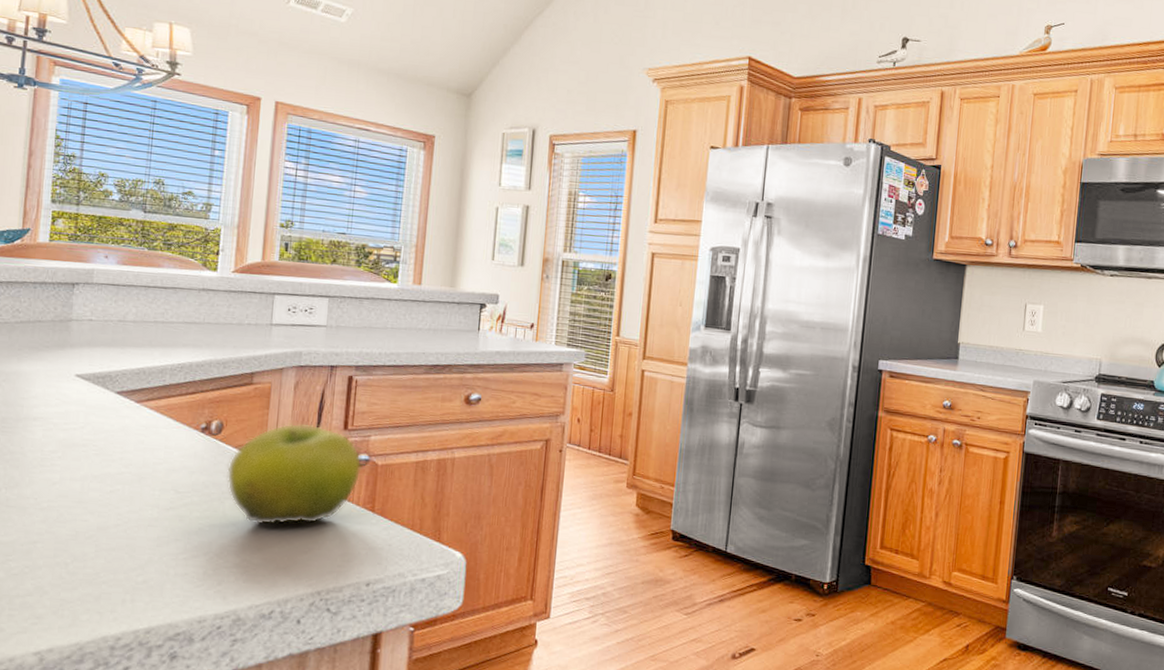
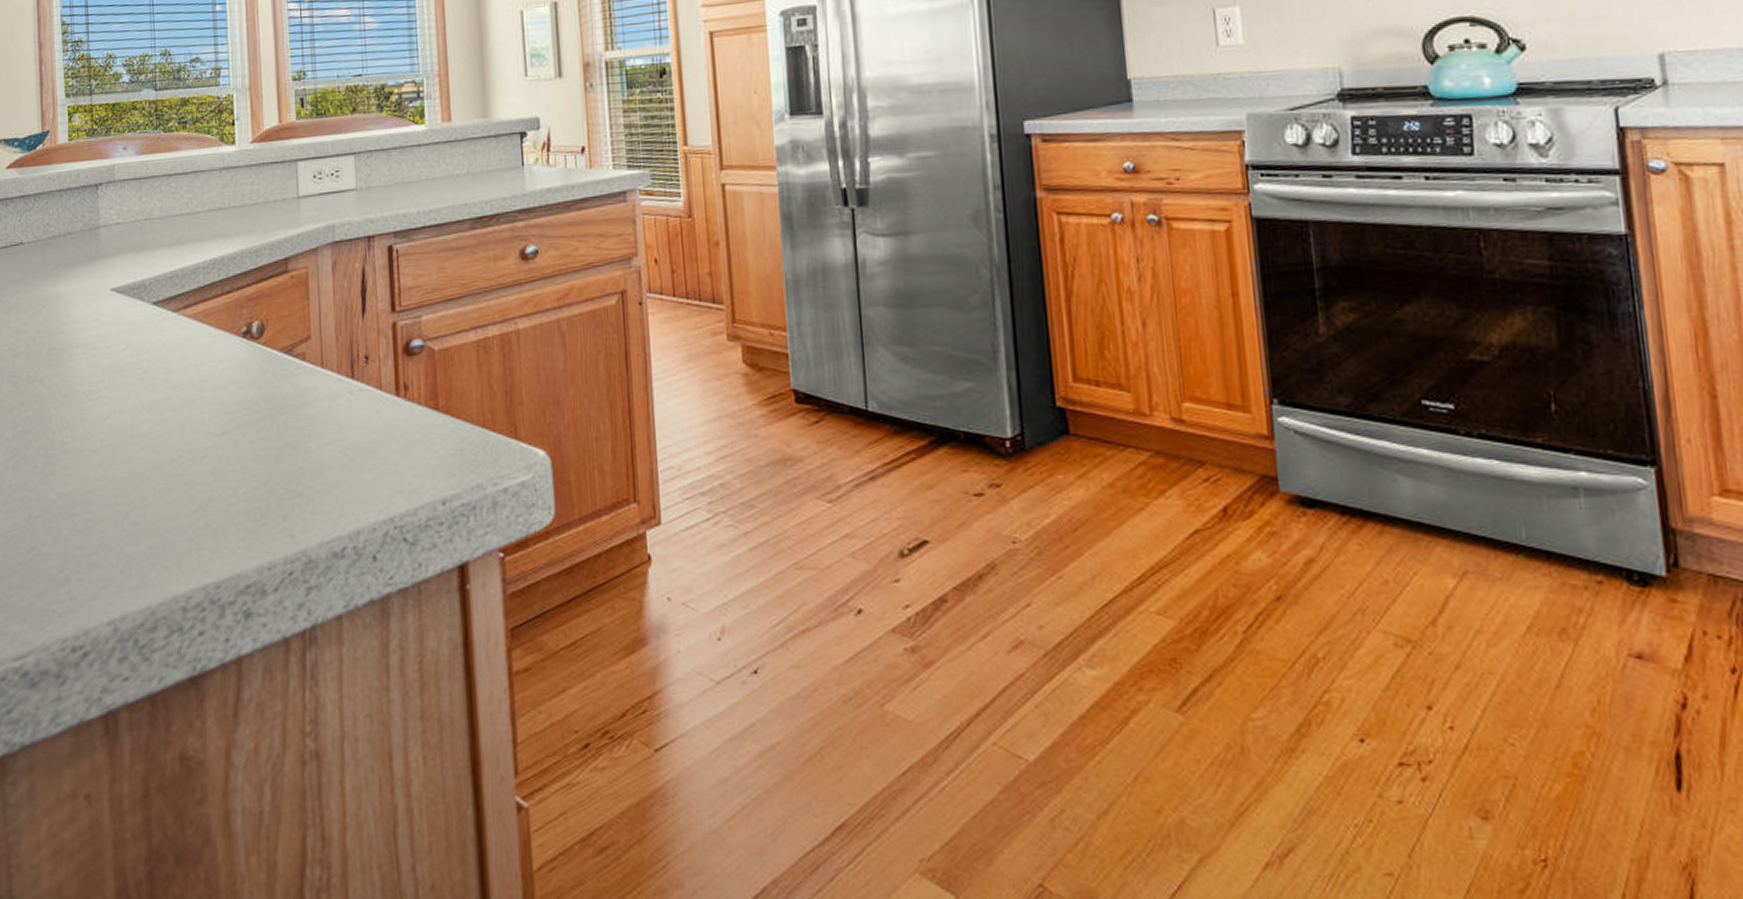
fruit: present [227,423,362,526] -> none [275,310,418,441]

